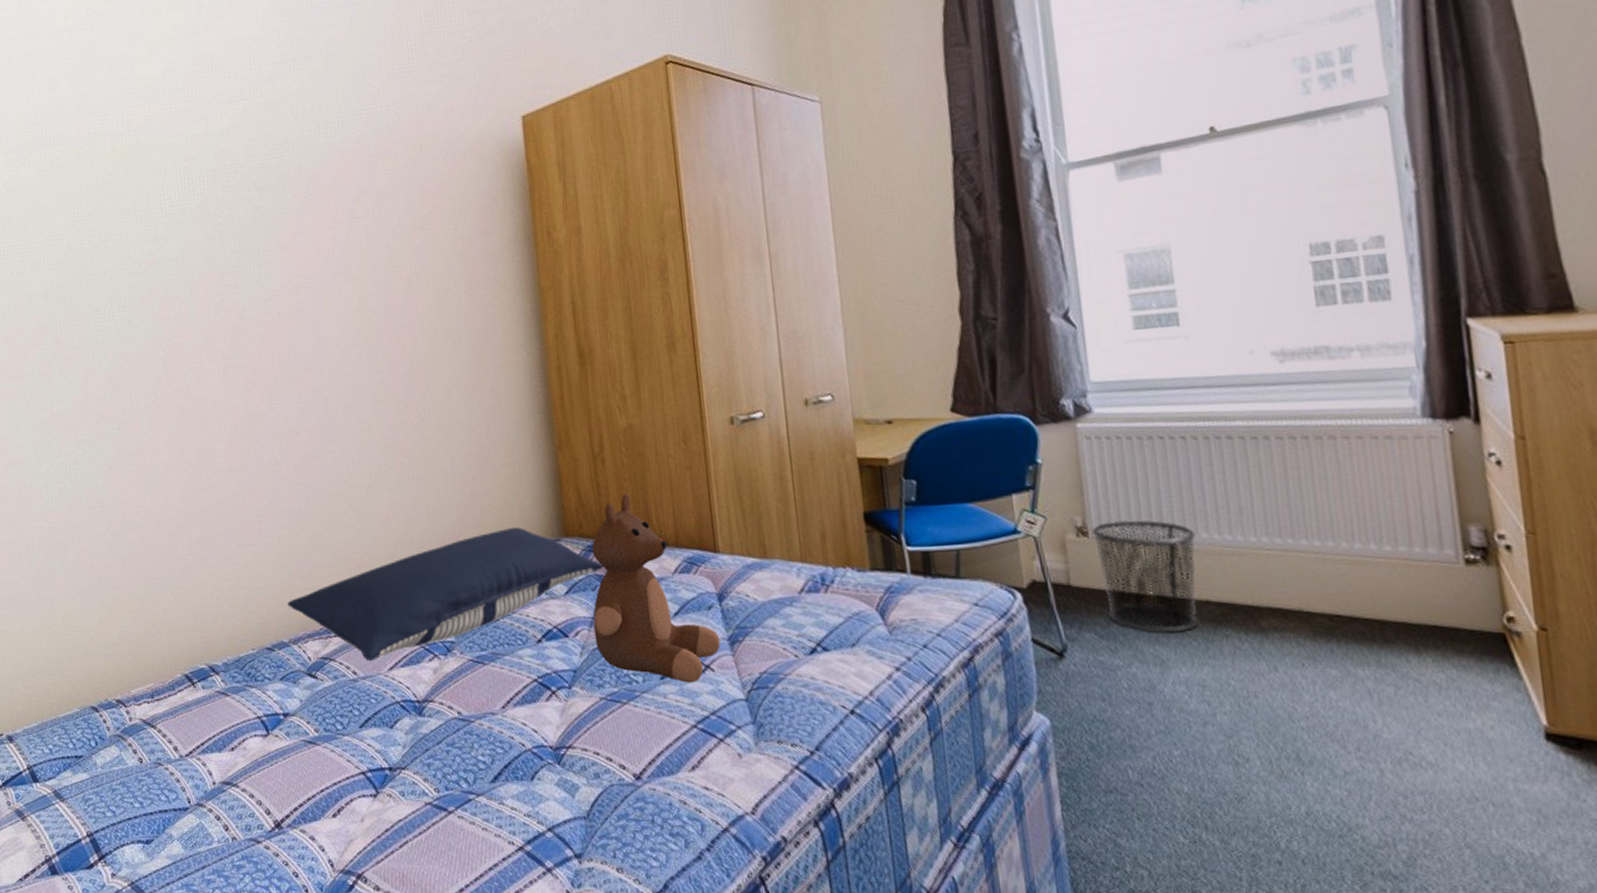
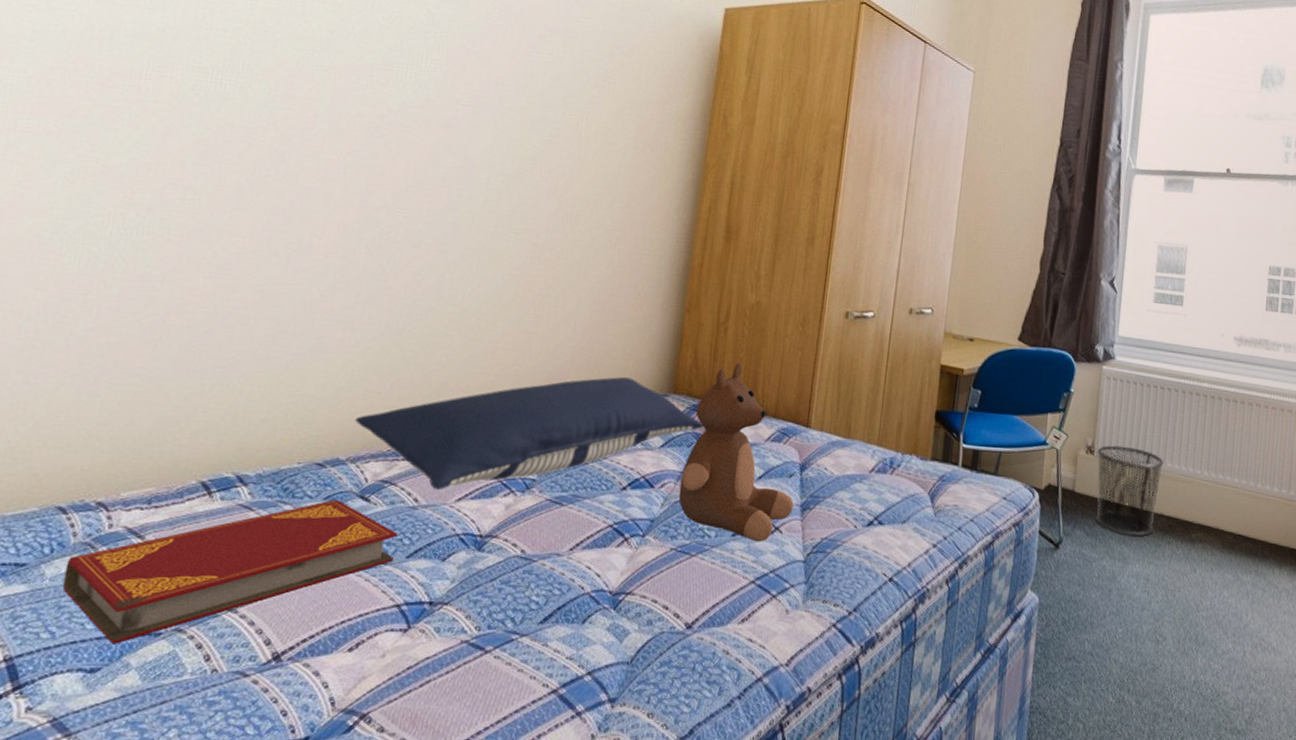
hardback book: none [108,680,350,819] -> present [62,500,399,644]

